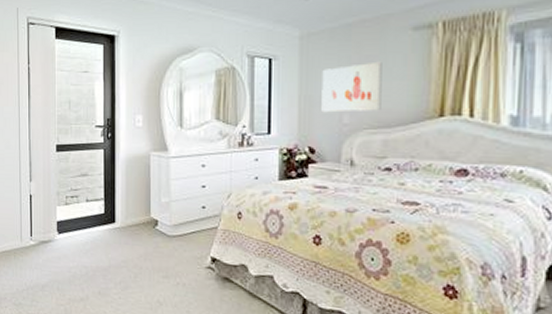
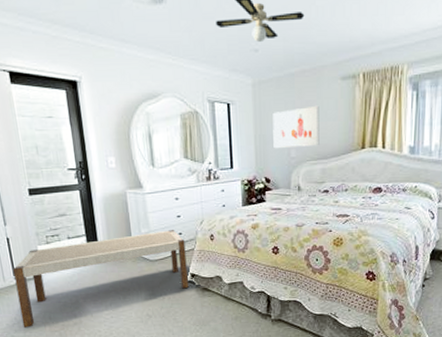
bench: none [31,201,208,296] -> present [13,230,188,328]

